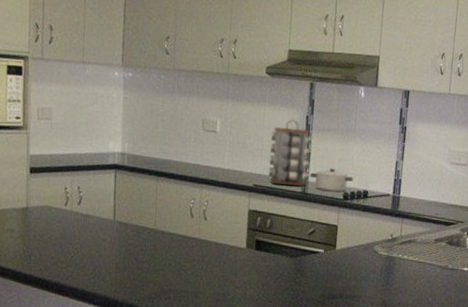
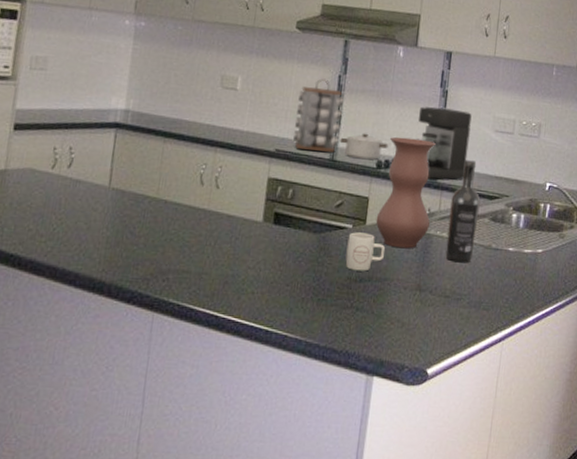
mug: none [319,256,354,290] -> present [345,232,386,271]
vase: none [344,171,397,270] -> present [376,137,437,249]
coffee maker: none [379,142,429,208] -> present [417,106,472,180]
wine bottle: none [407,190,438,282] -> present [445,160,481,263]

